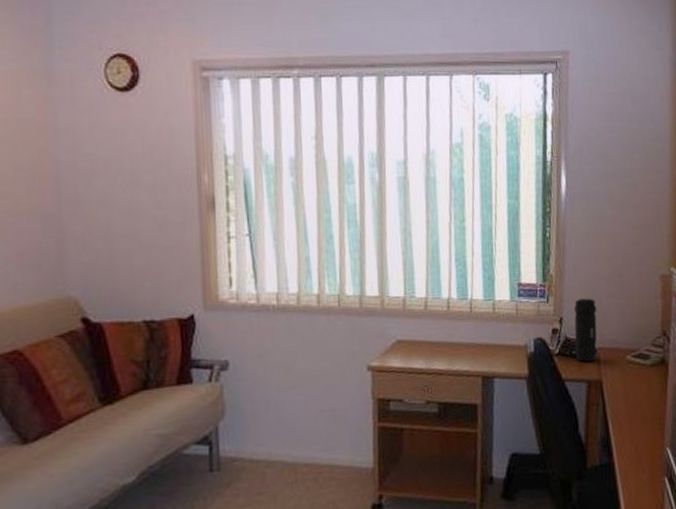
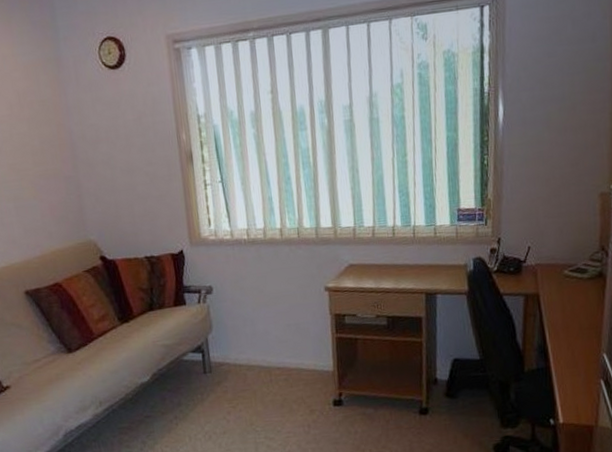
speaker: present [574,298,597,362] -> none [511,219,535,278]

